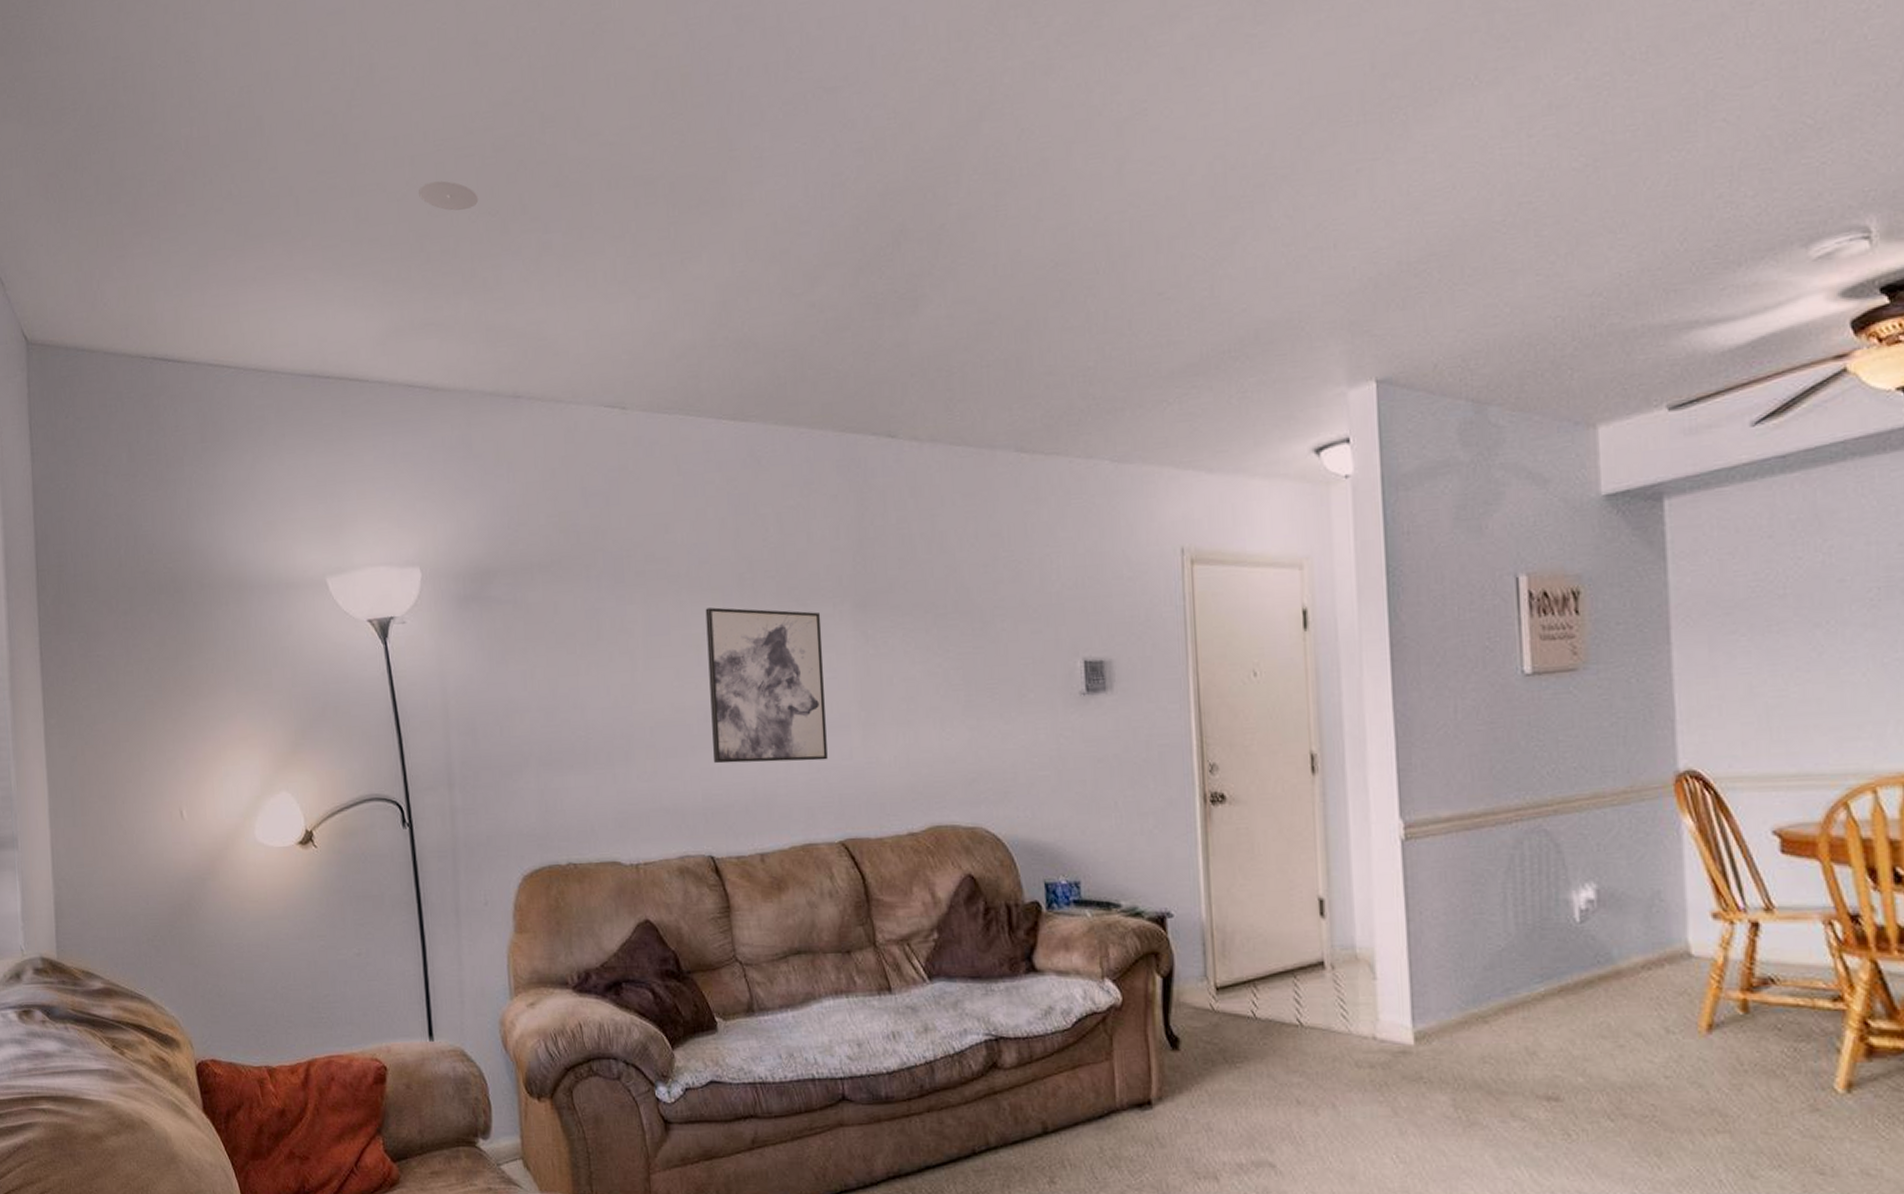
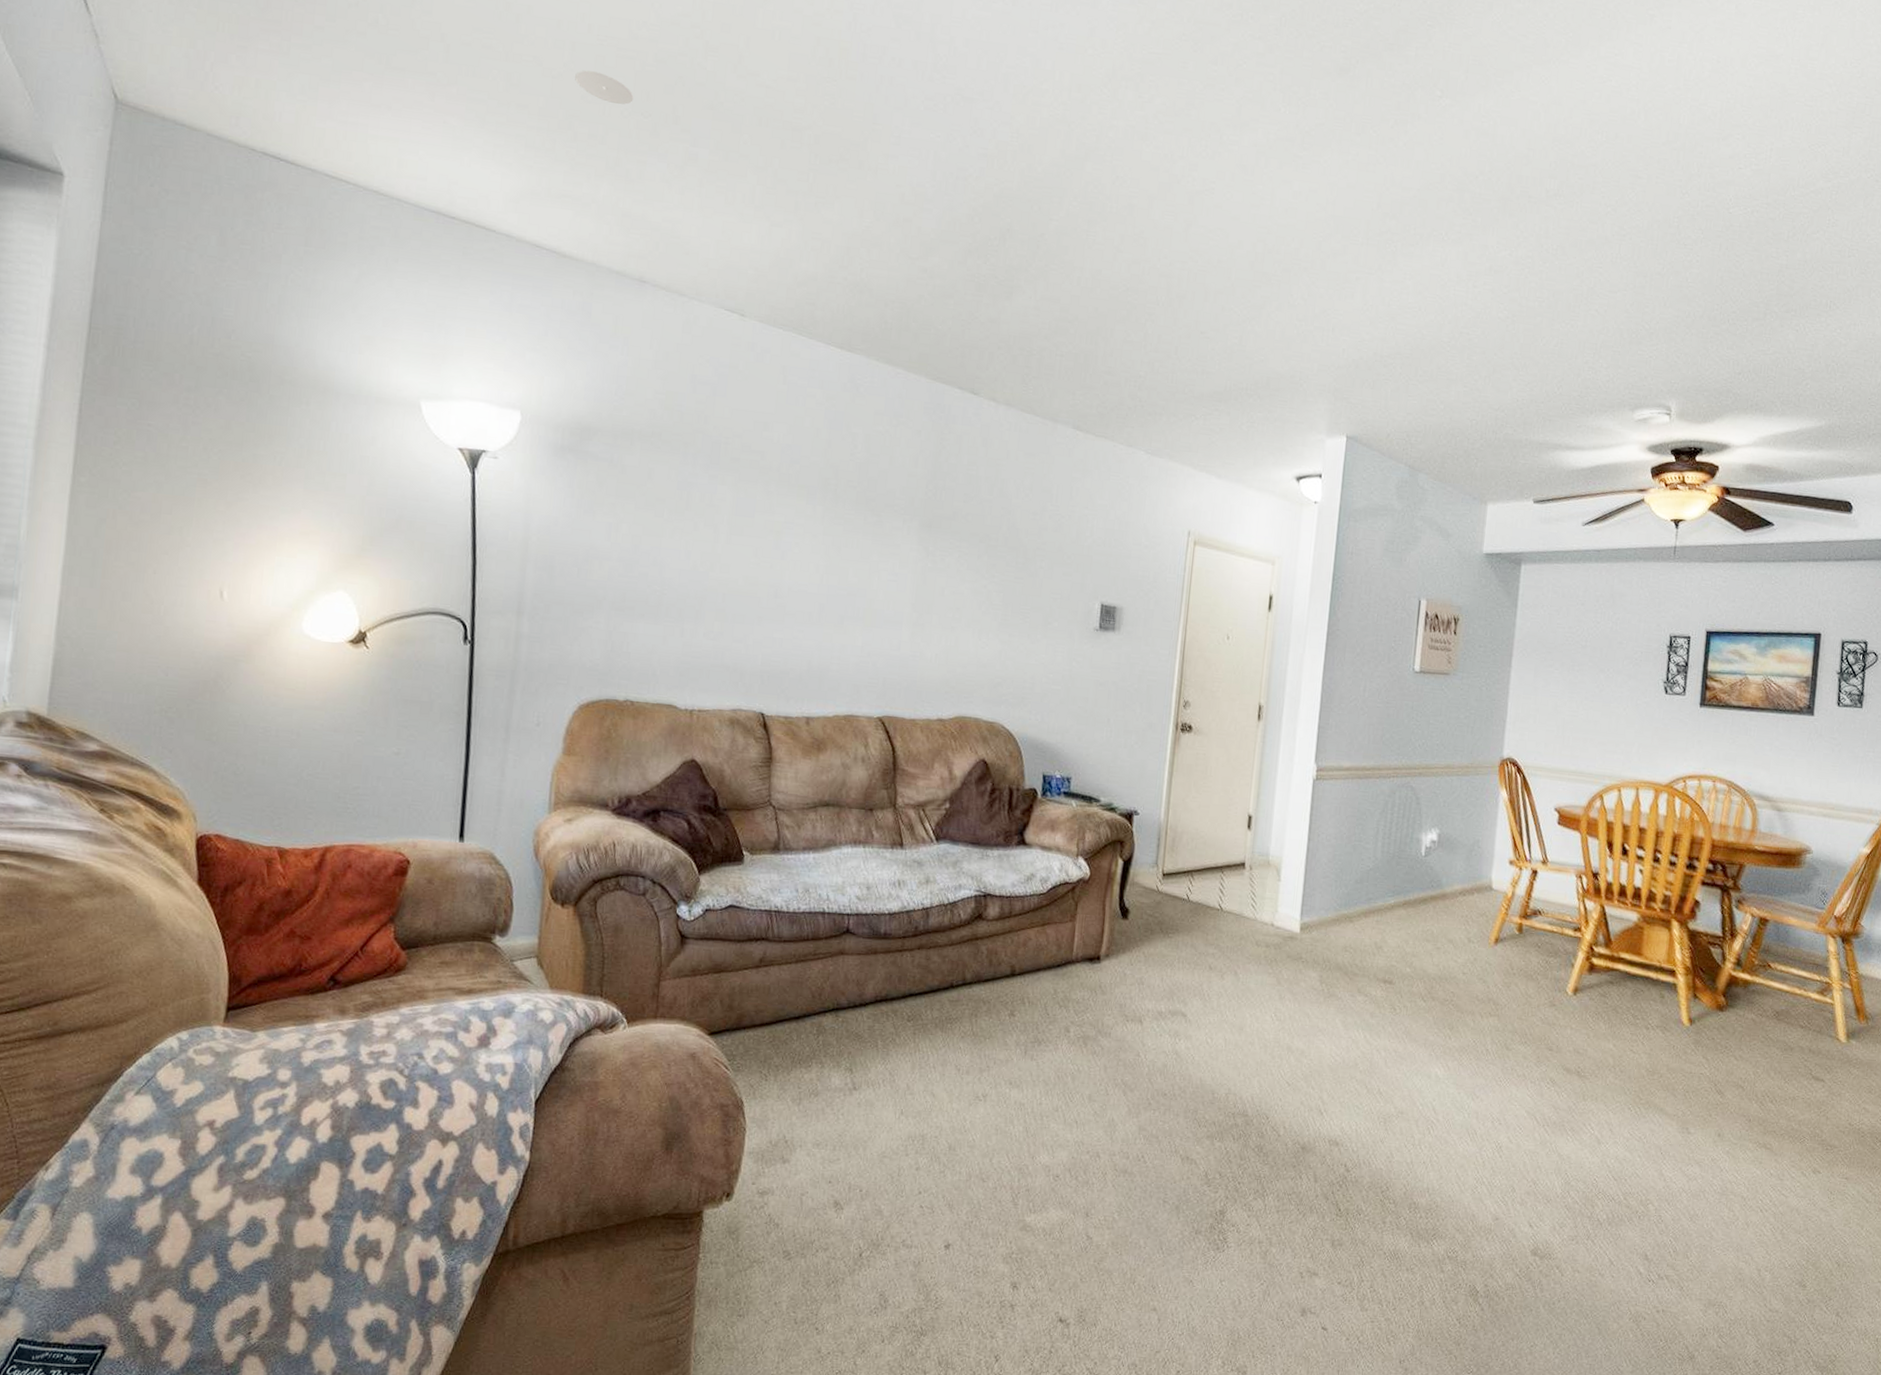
wall art: present [705,607,828,764] -> none [777,501,891,648]

